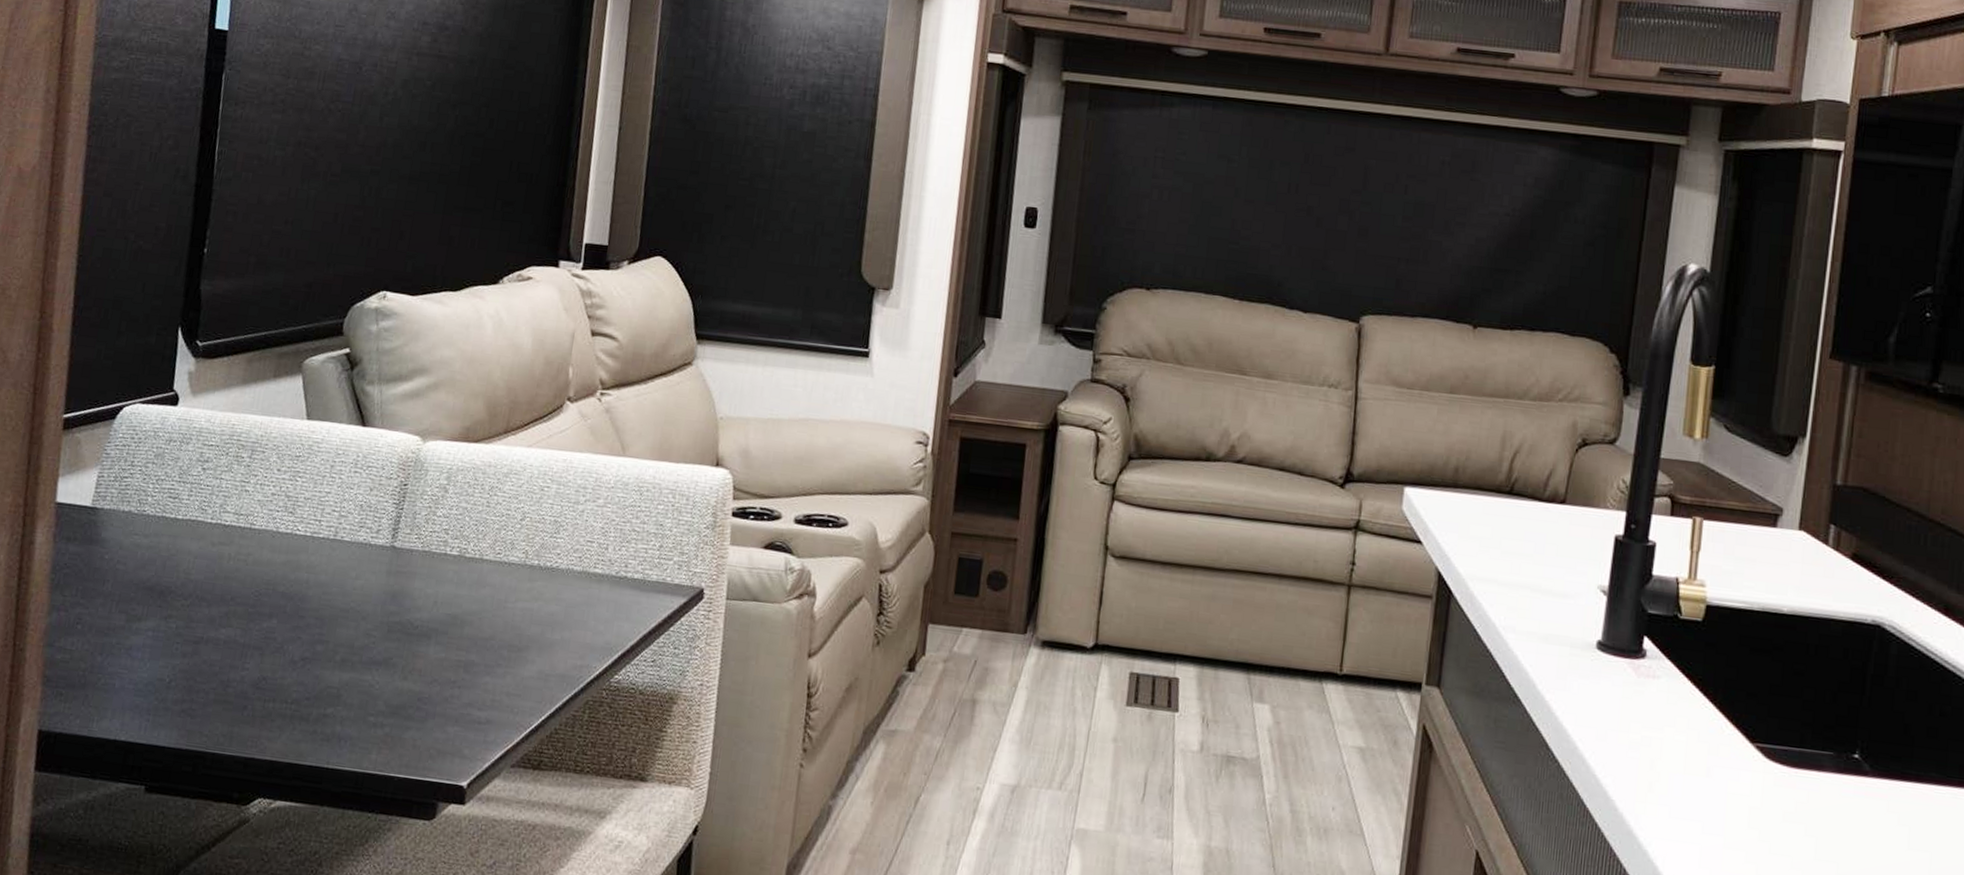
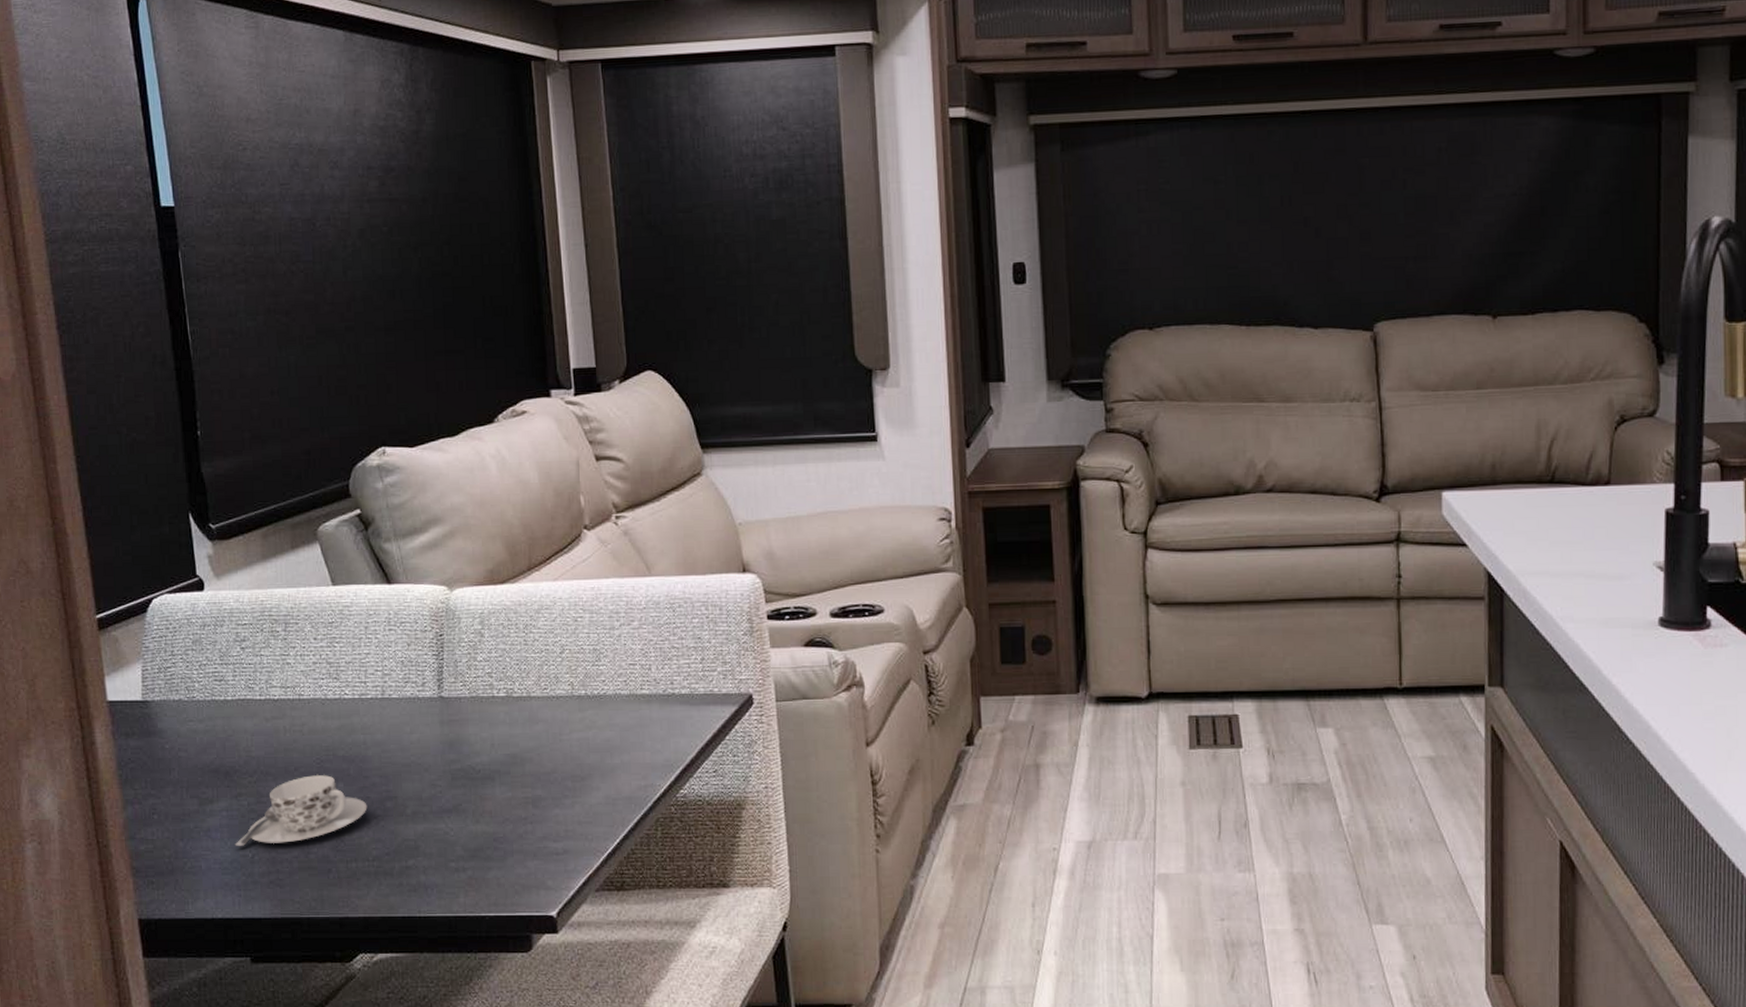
teacup: none [153,607,297,673] -> present [234,774,368,847]

